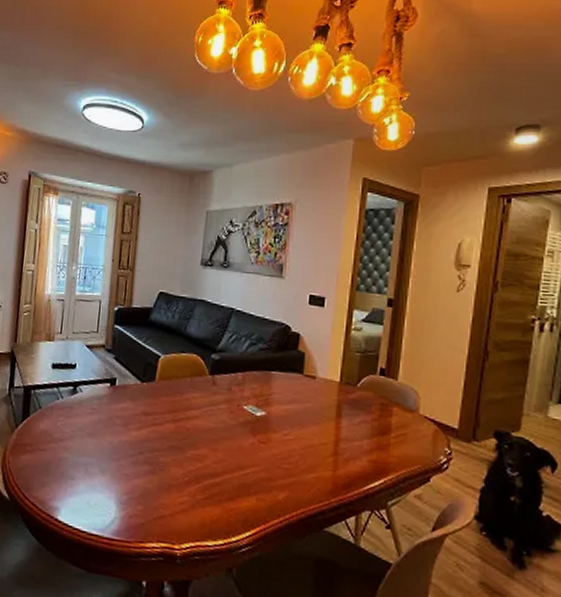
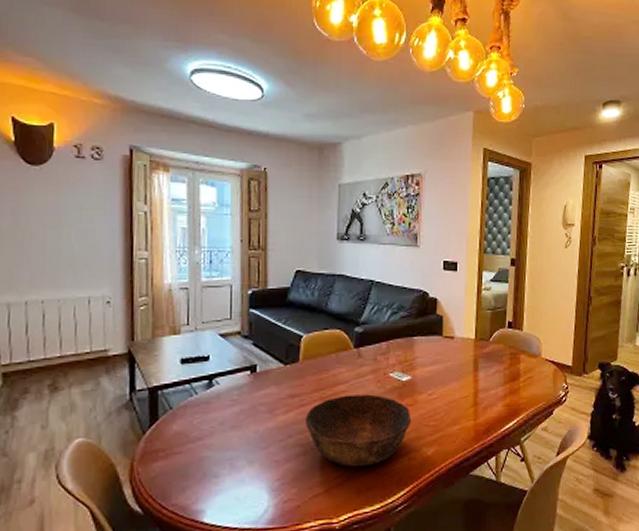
bowl: none [156,421,264,498] -> present [306,394,412,467]

